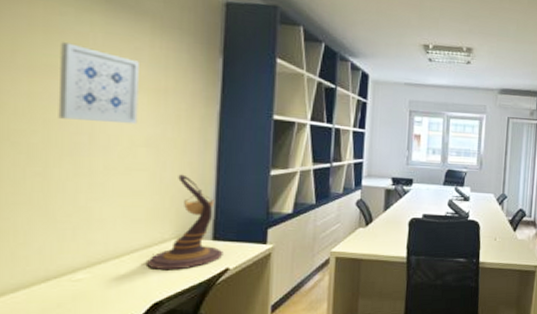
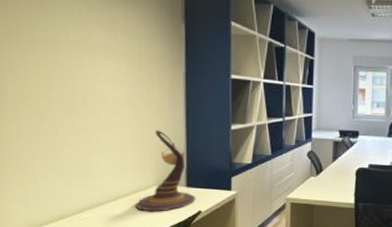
wall art: present [58,42,139,125] -> none [54,17,119,87]

